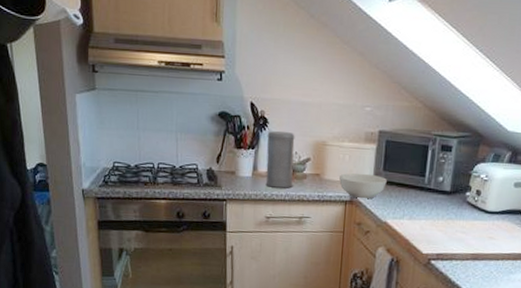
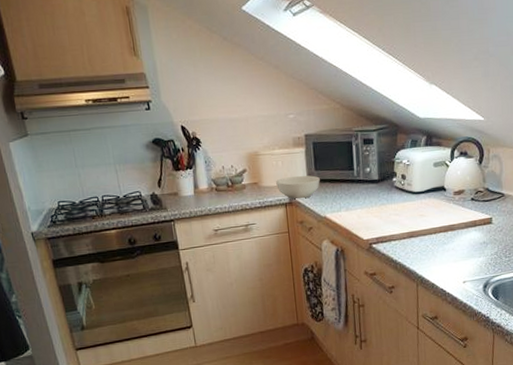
canister: present [265,131,295,189] -> none [202,148,235,202]

